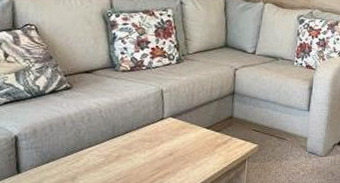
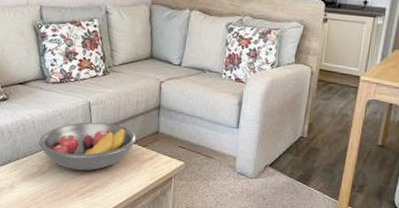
fruit bowl: none [106,109,211,158] -> present [39,122,137,171]

